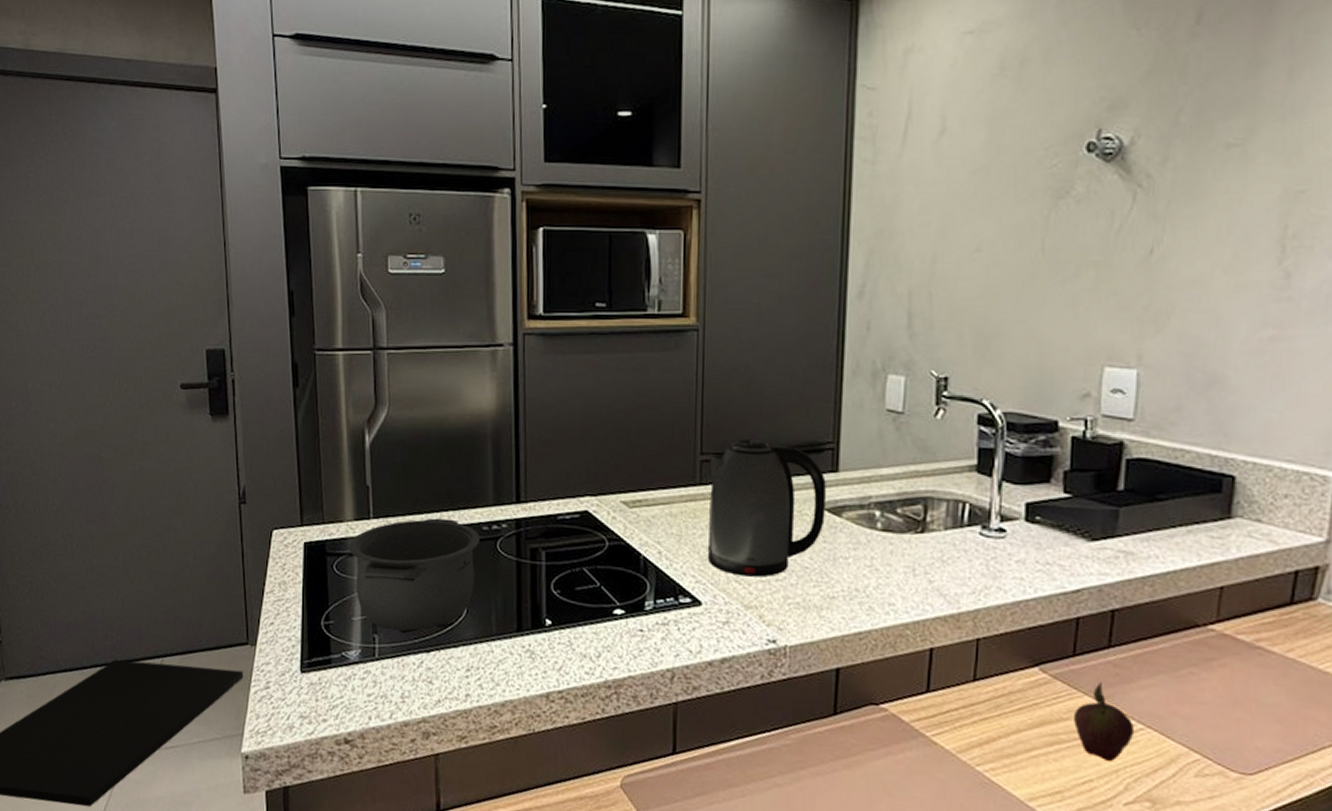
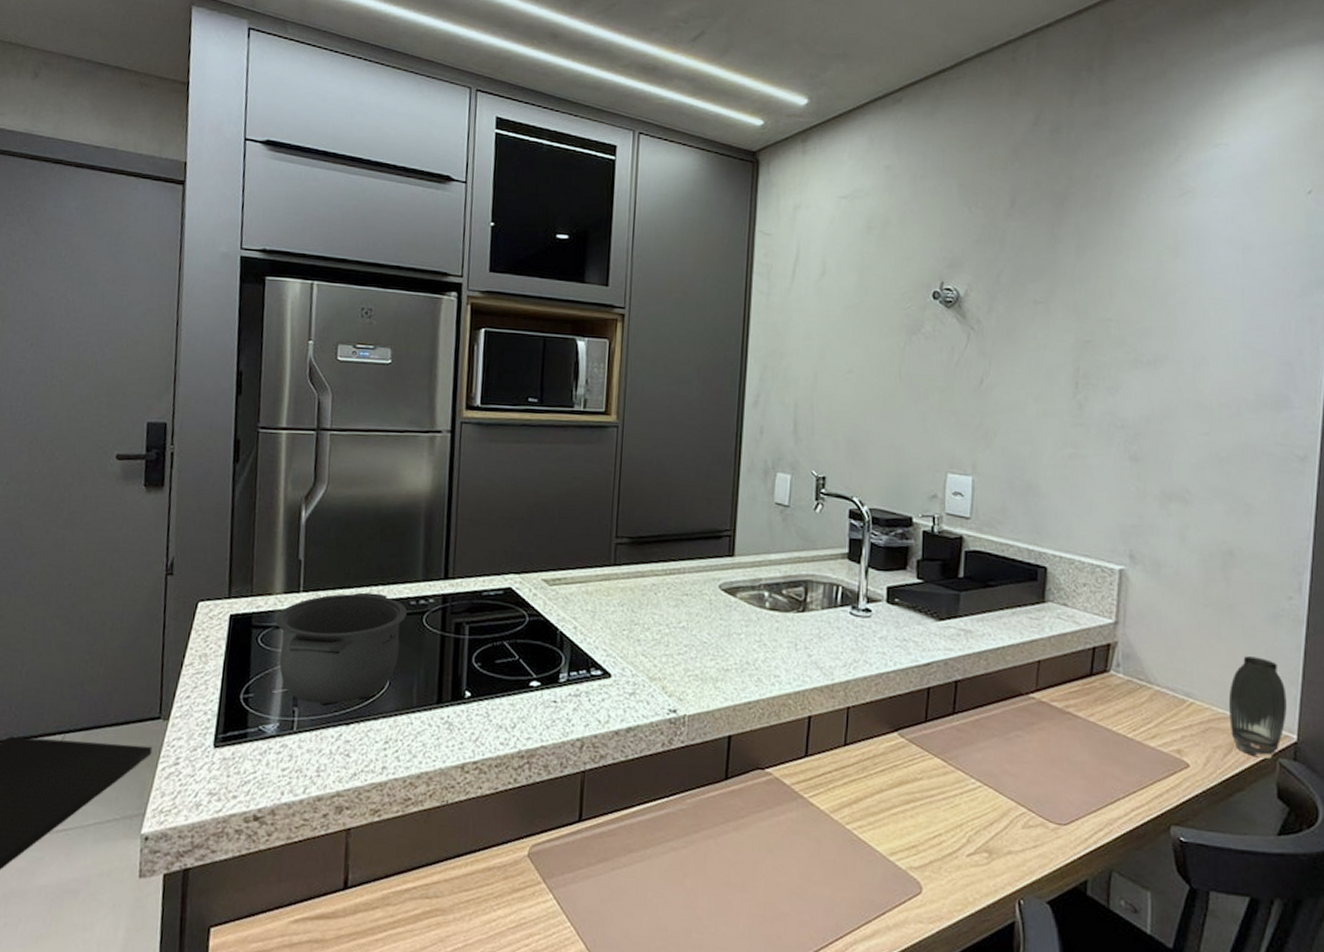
kettle: present [707,438,826,577] -> none [618,525,724,651]
fruit: present [1072,682,1135,763] -> none [925,744,975,818]

